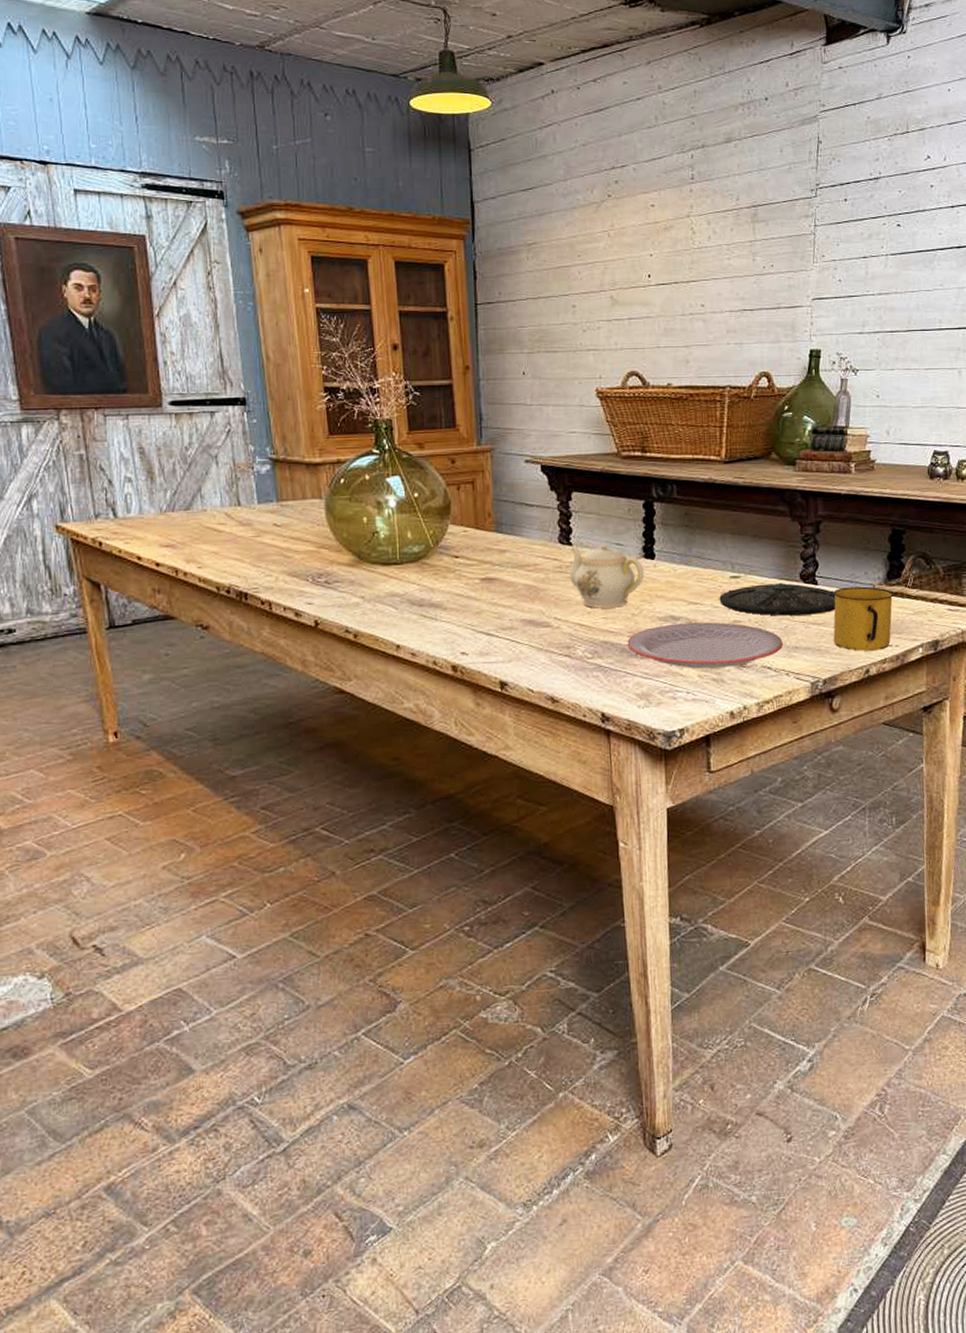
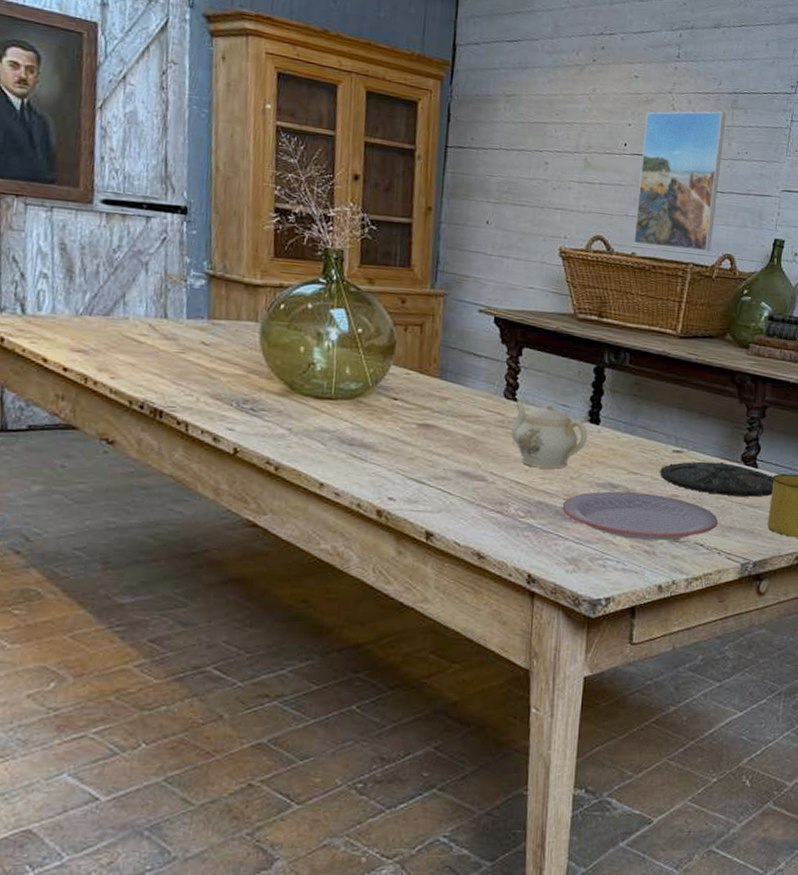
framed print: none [666,228,748,374] -> present [634,111,726,253]

